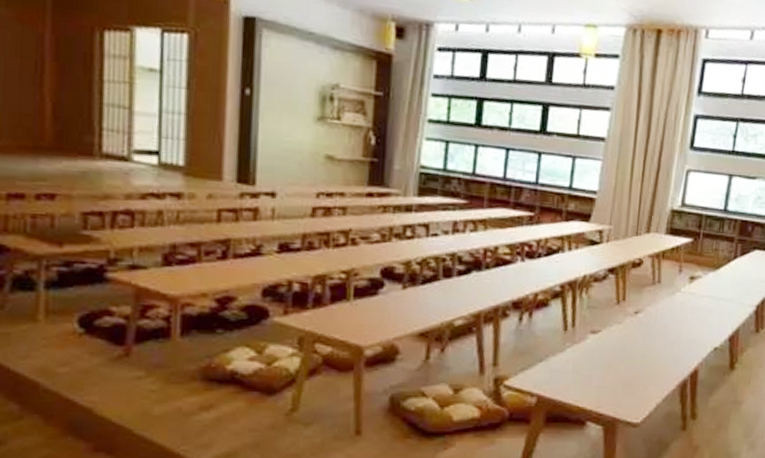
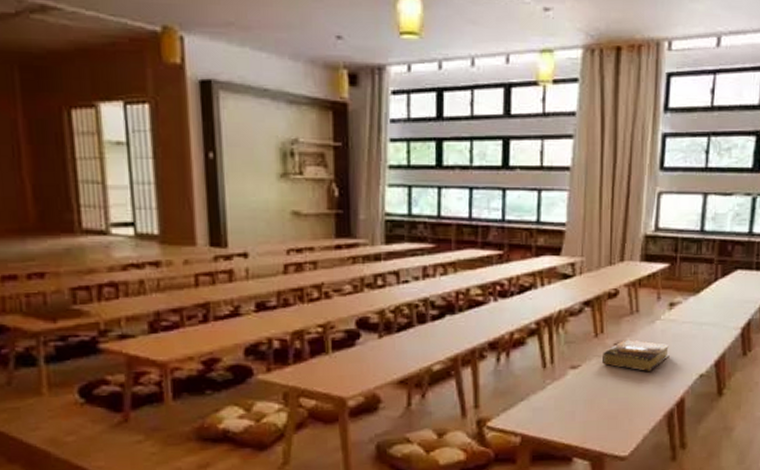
book: none [621,308,688,341] -> present [601,339,670,371]

